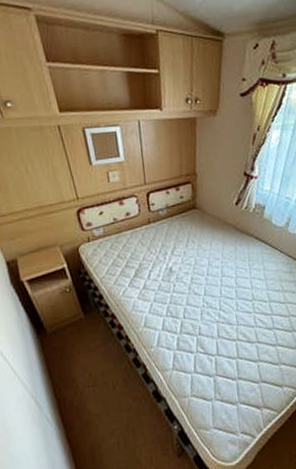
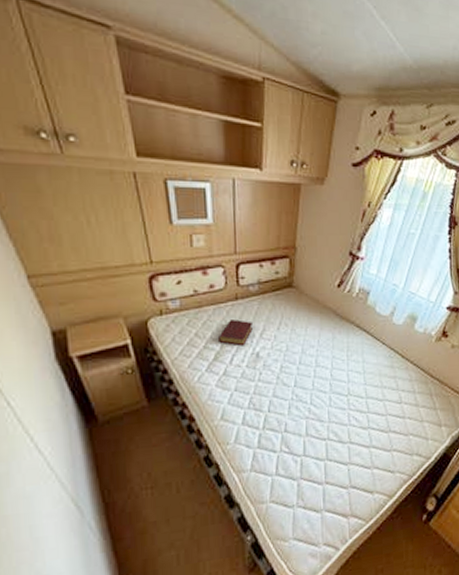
book: none [136,240,165,264] -> present [217,319,254,347]

